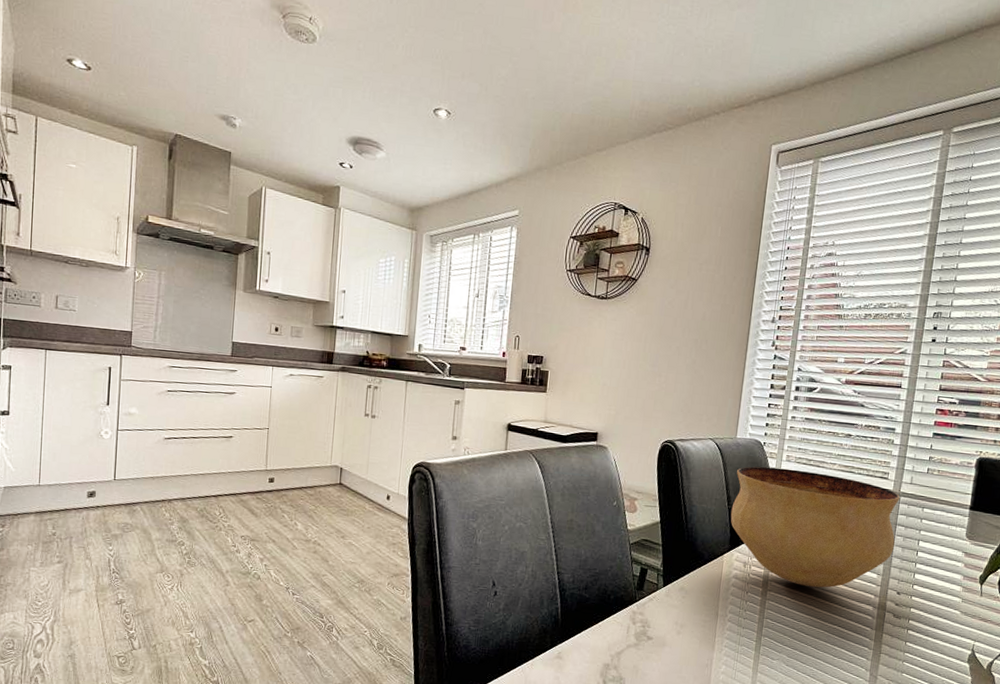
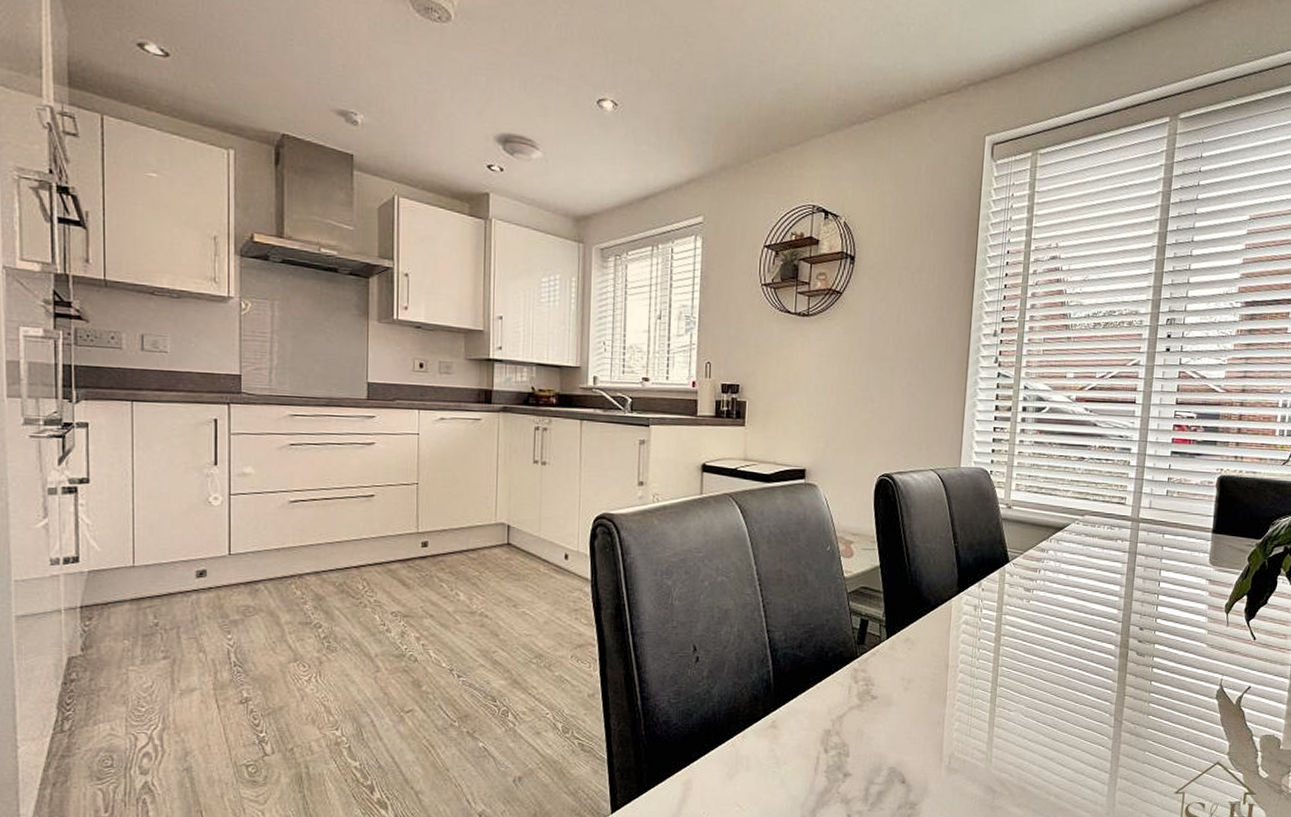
bowl: present [730,466,900,588] -> none [957,498,1139,628]

